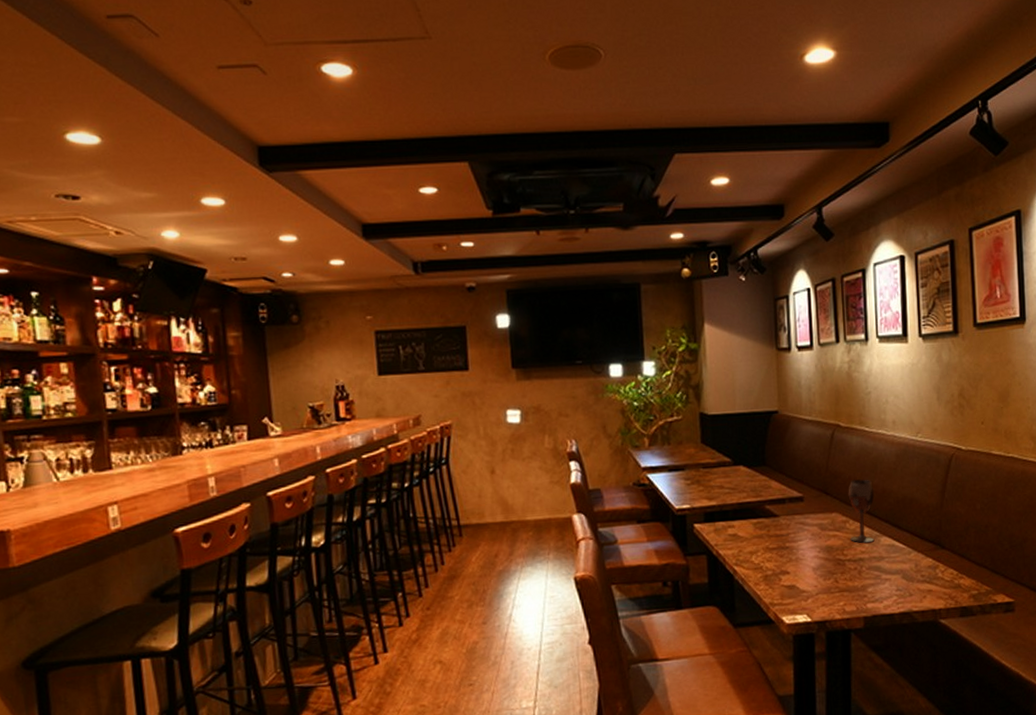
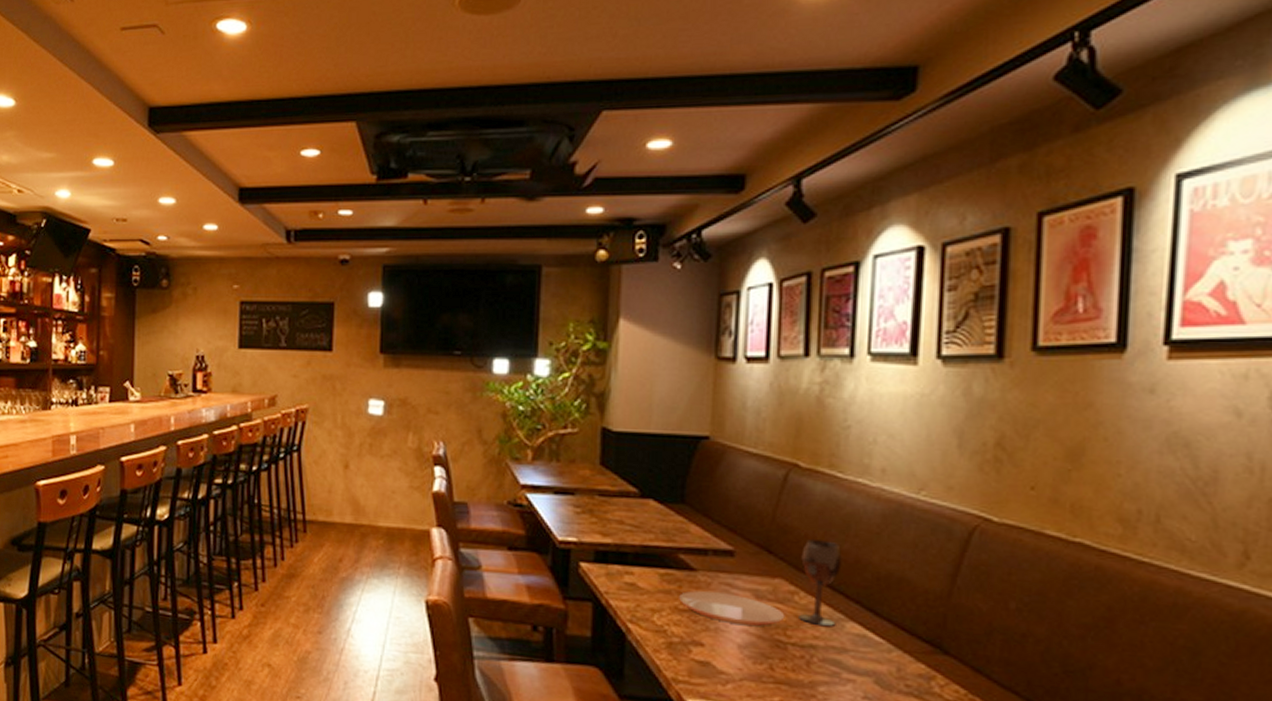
plate: none [769,530,842,553] -> present [679,590,785,627]

